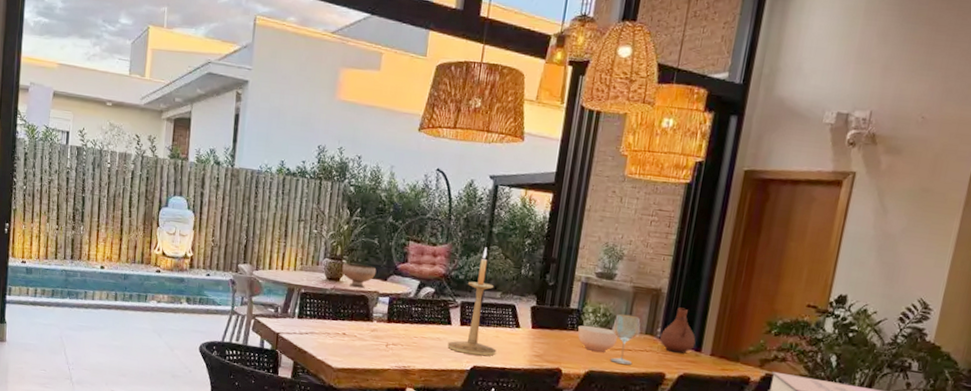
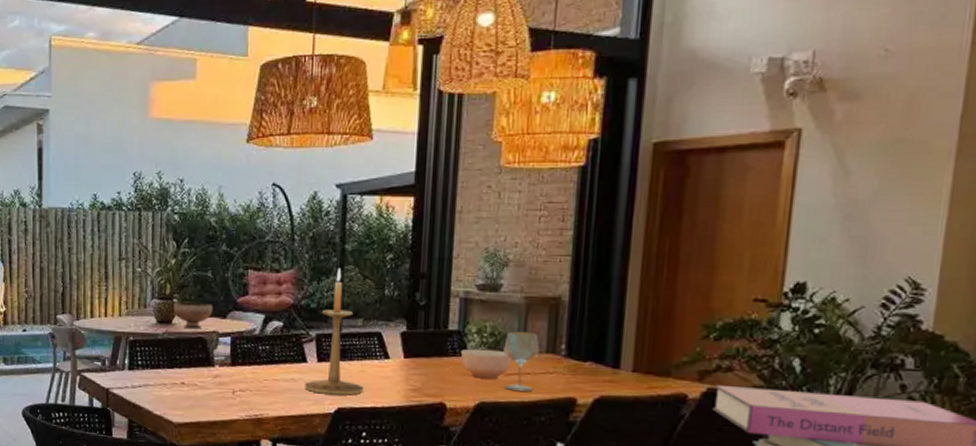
pitcher: present [660,307,696,354] -> none [565,317,612,372]

